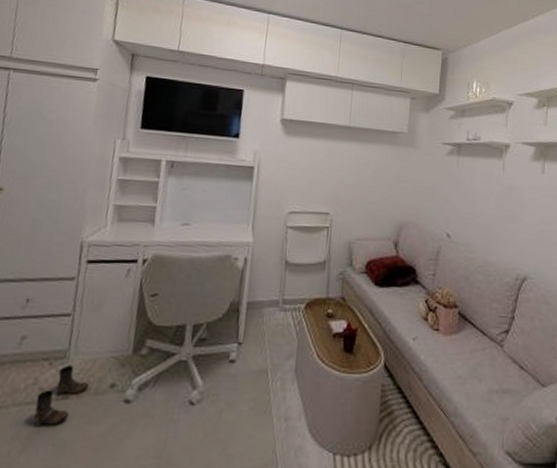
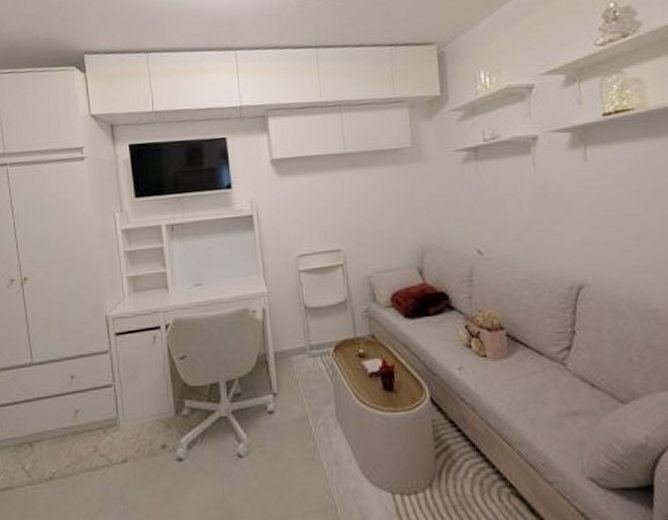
boots: present [33,365,89,427] -> none [100,431,142,489]

